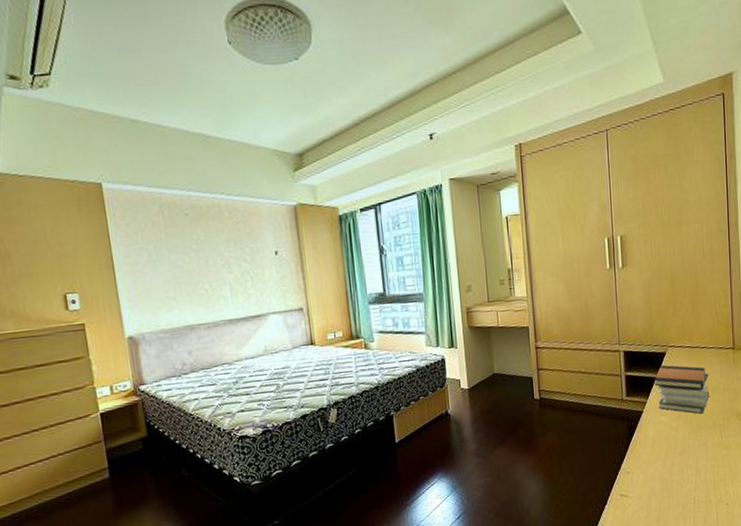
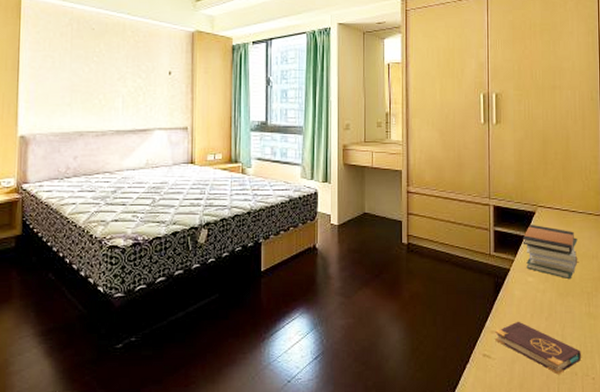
book: none [631,459,715,505] -> present [495,321,581,375]

